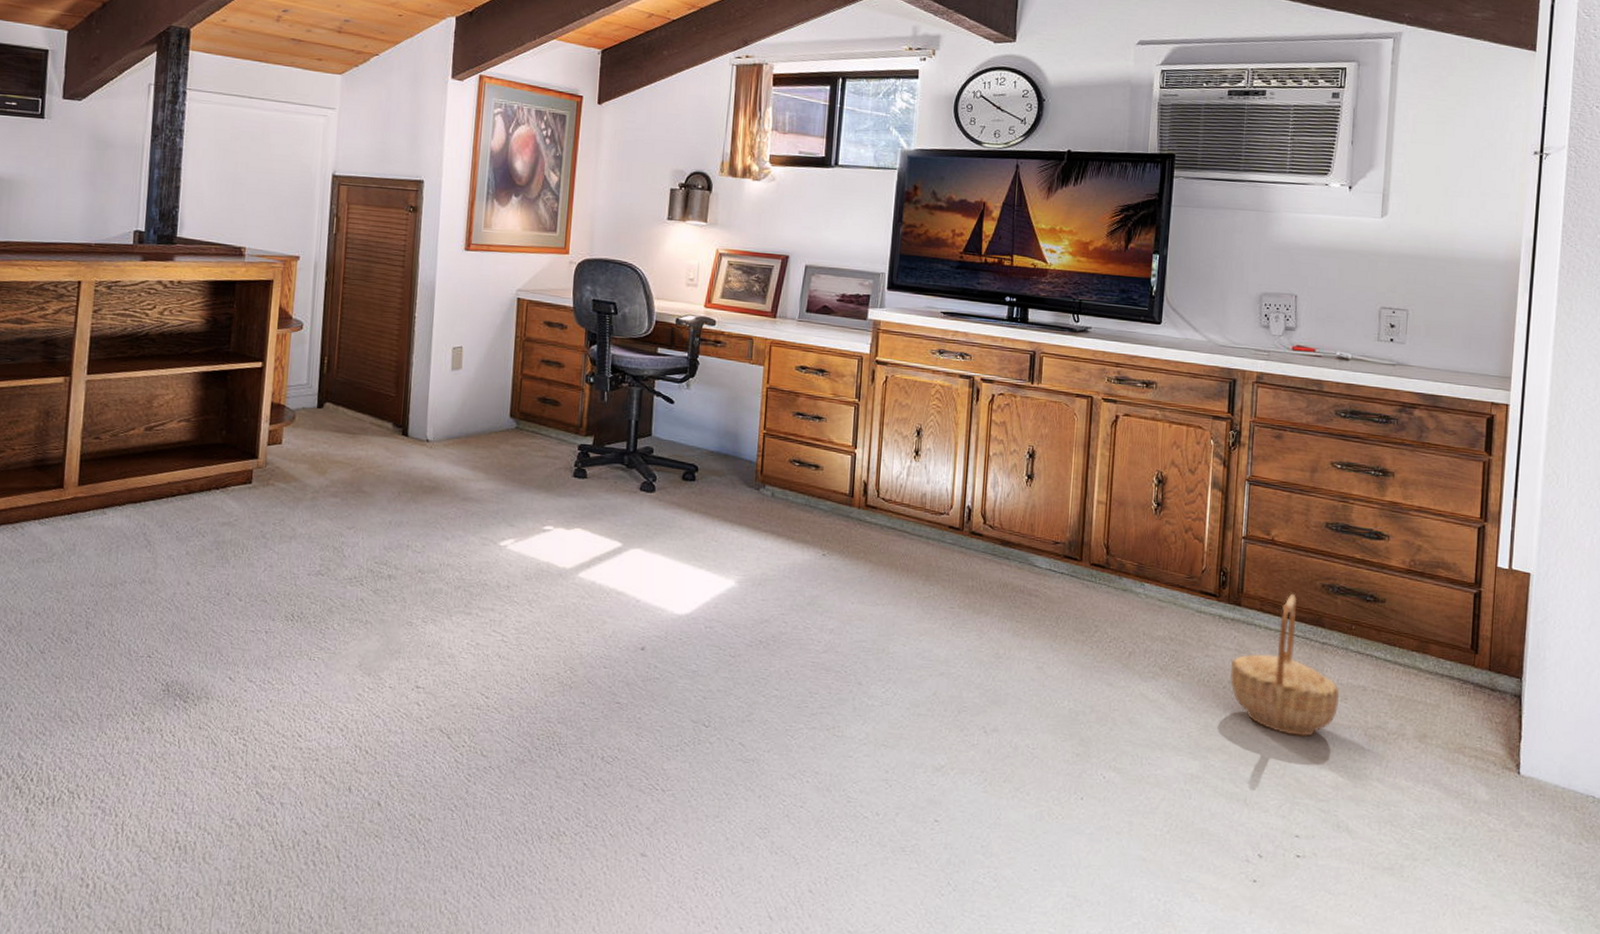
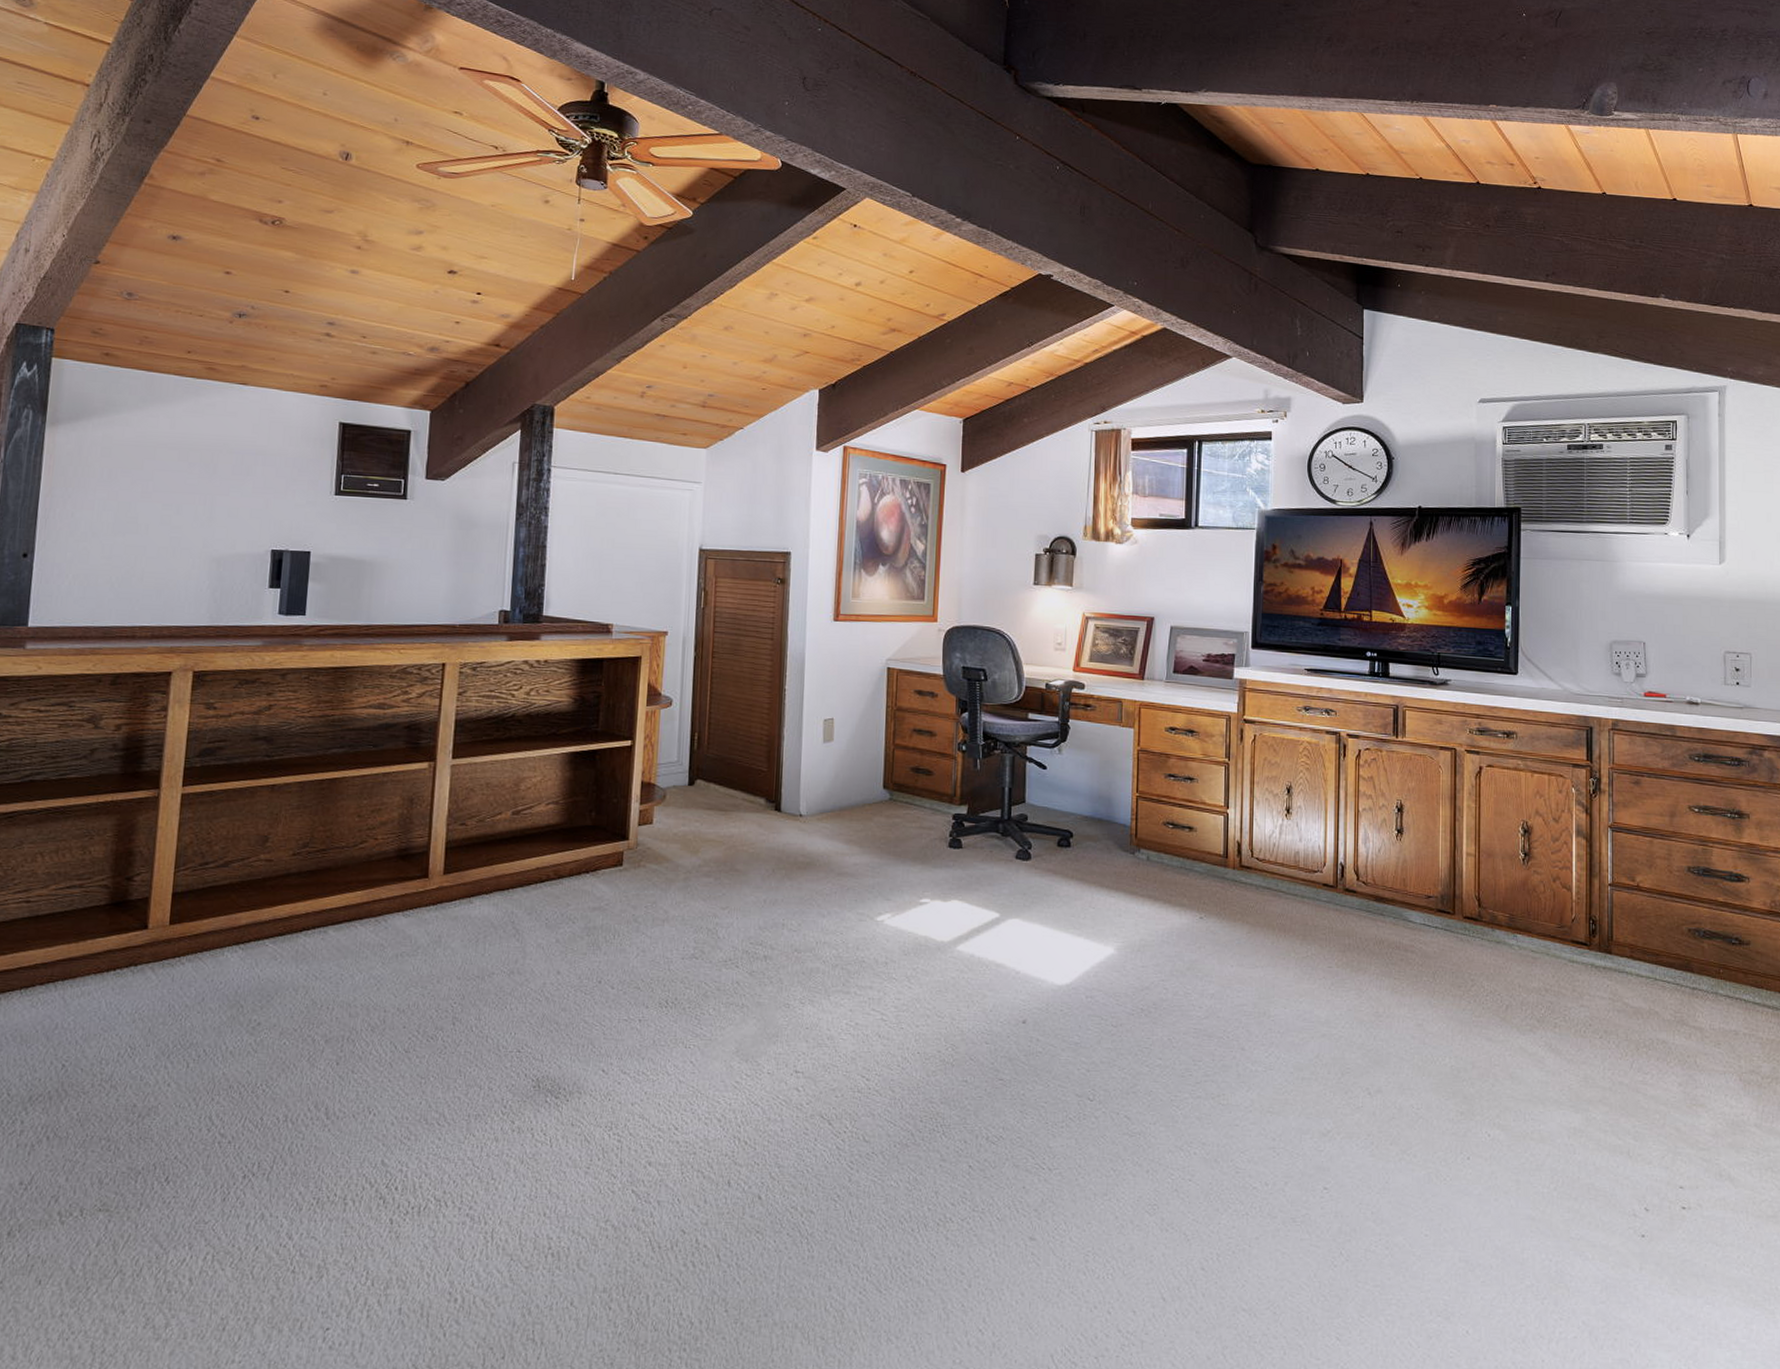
basket: present [1229,593,1339,738] -> none [1605,939,1712,1085]

